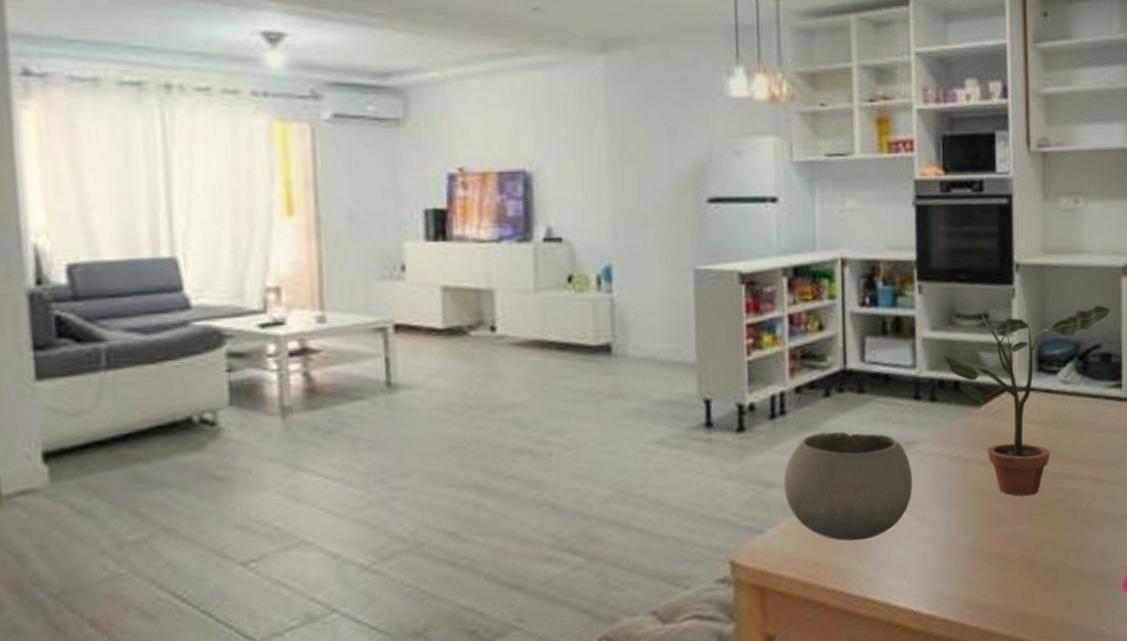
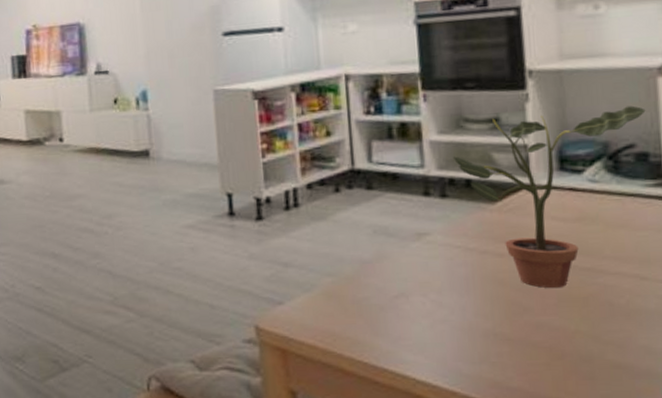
bowl: present [783,431,913,541] -> none [299,222,427,318]

